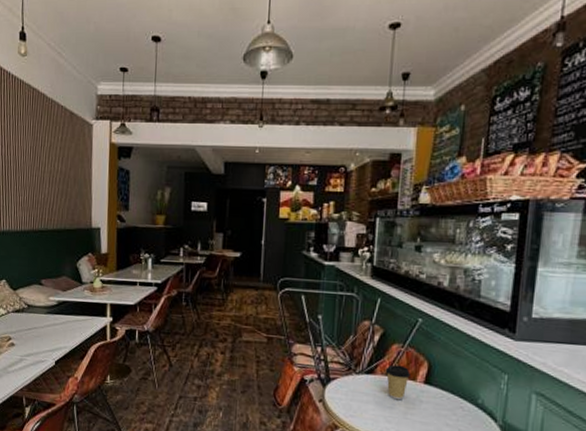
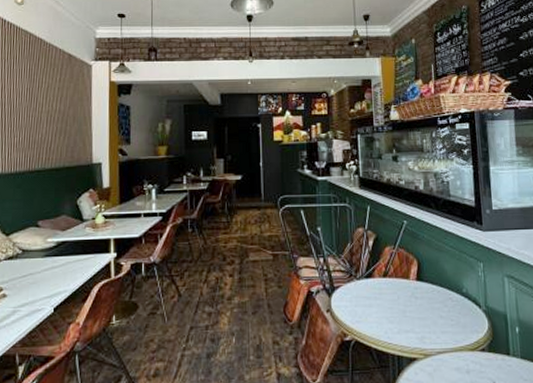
coffee cup: present [385,365,411,401] -> none [382,266,404,300]

